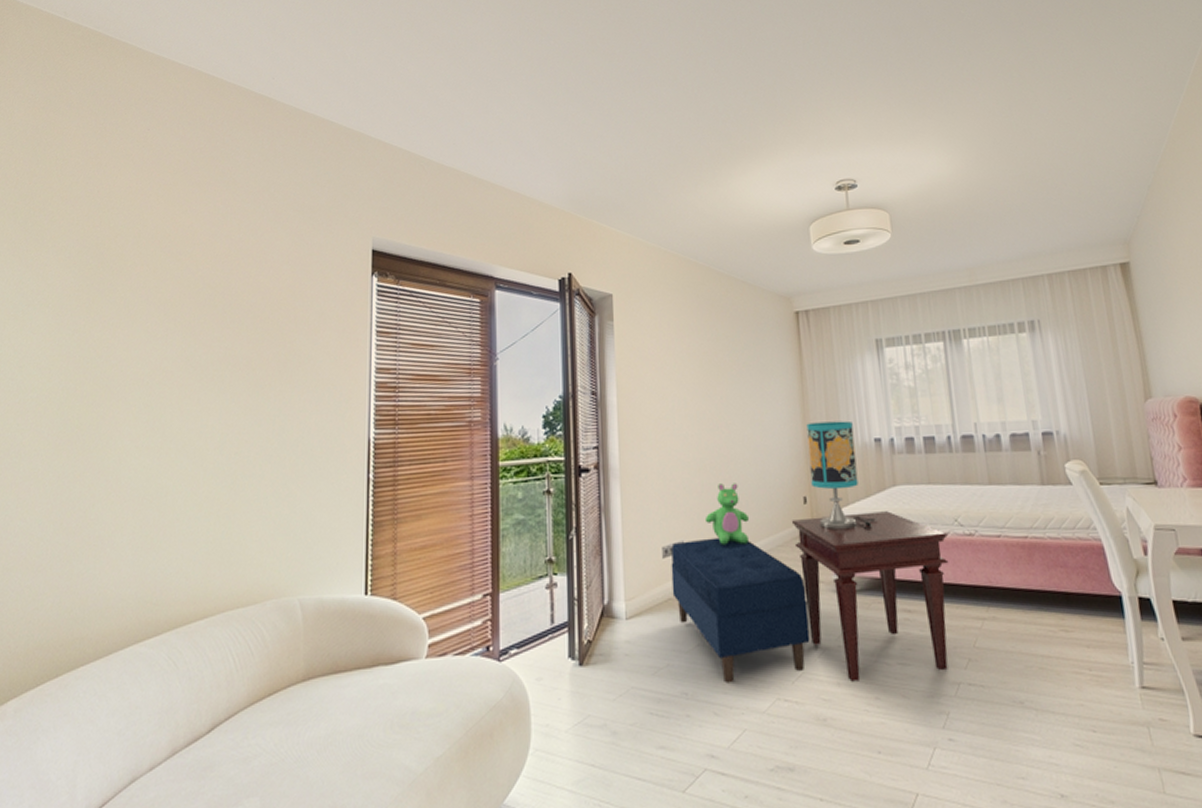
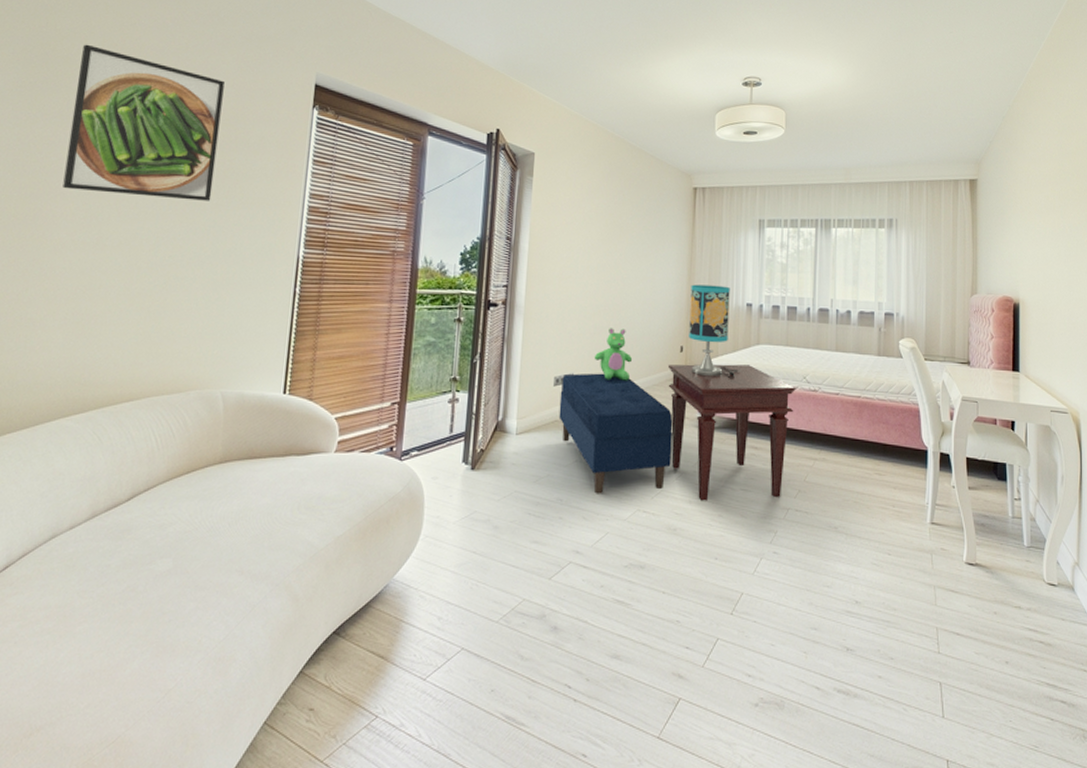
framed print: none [124,238,279,393] -> present [63,44,225,201]

